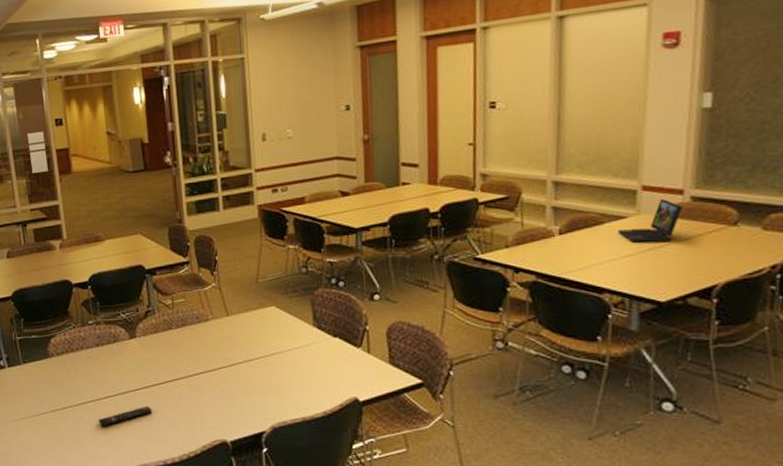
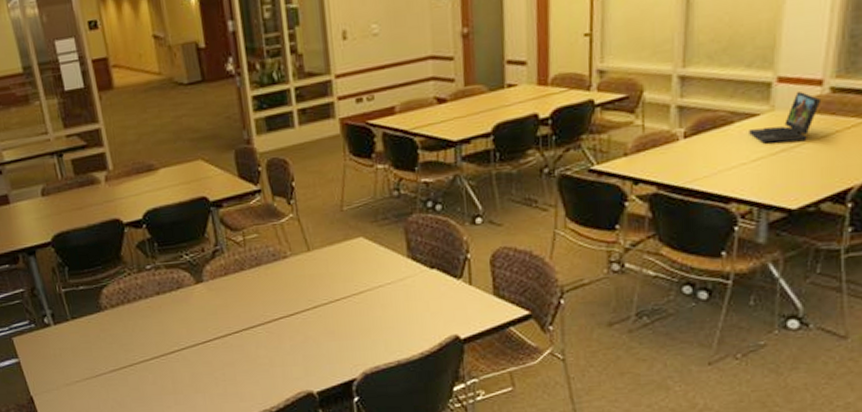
remote control: present [98,405,152,427] -> none [164,358,227,386]

